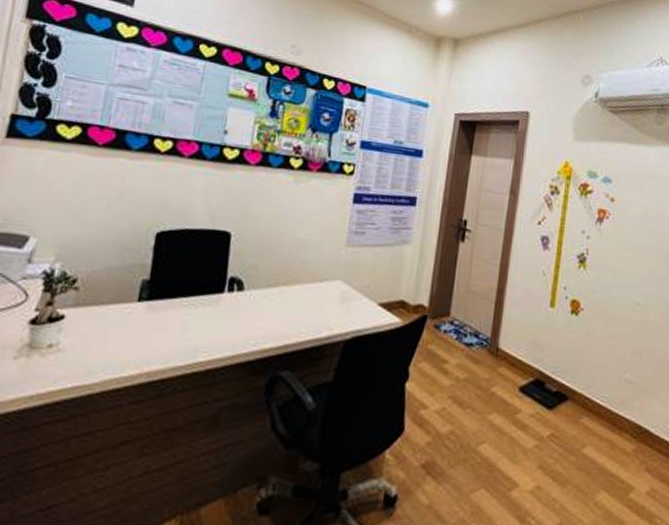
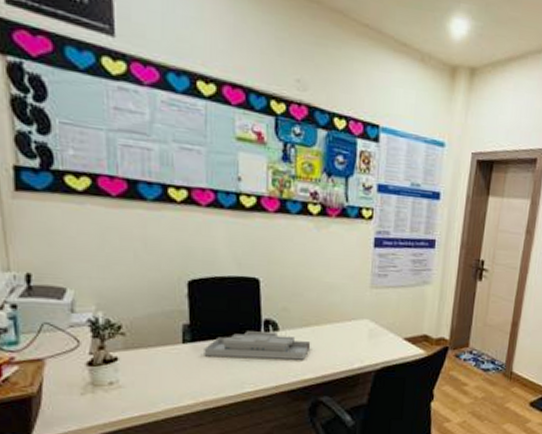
desk organizer: none [158,289,277,325] -> present [204,331,311,360]

